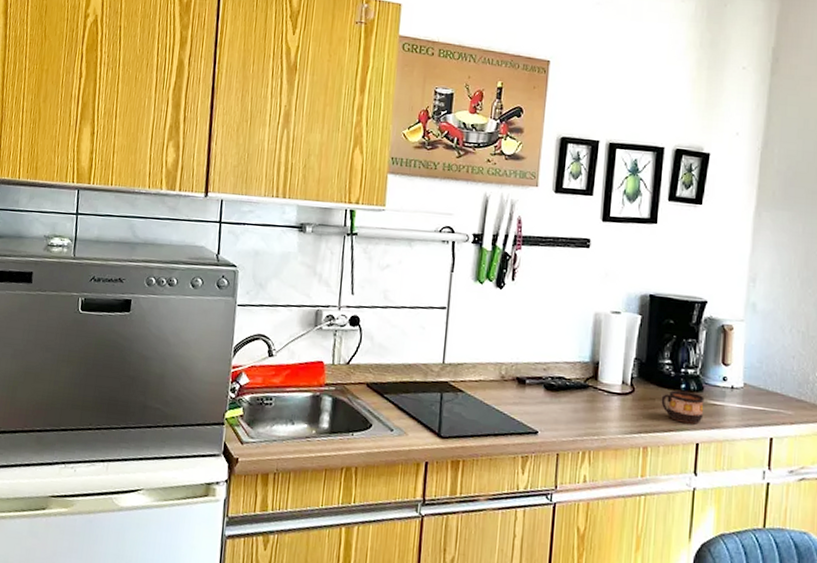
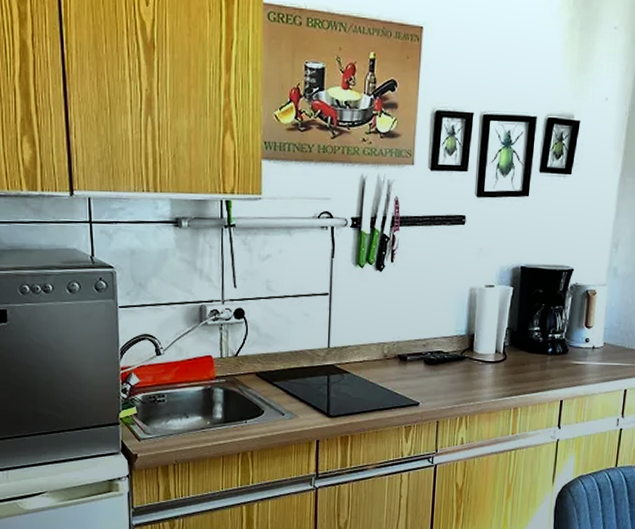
cup: present [661,389,705,424] -> none [530,354,569,384]

